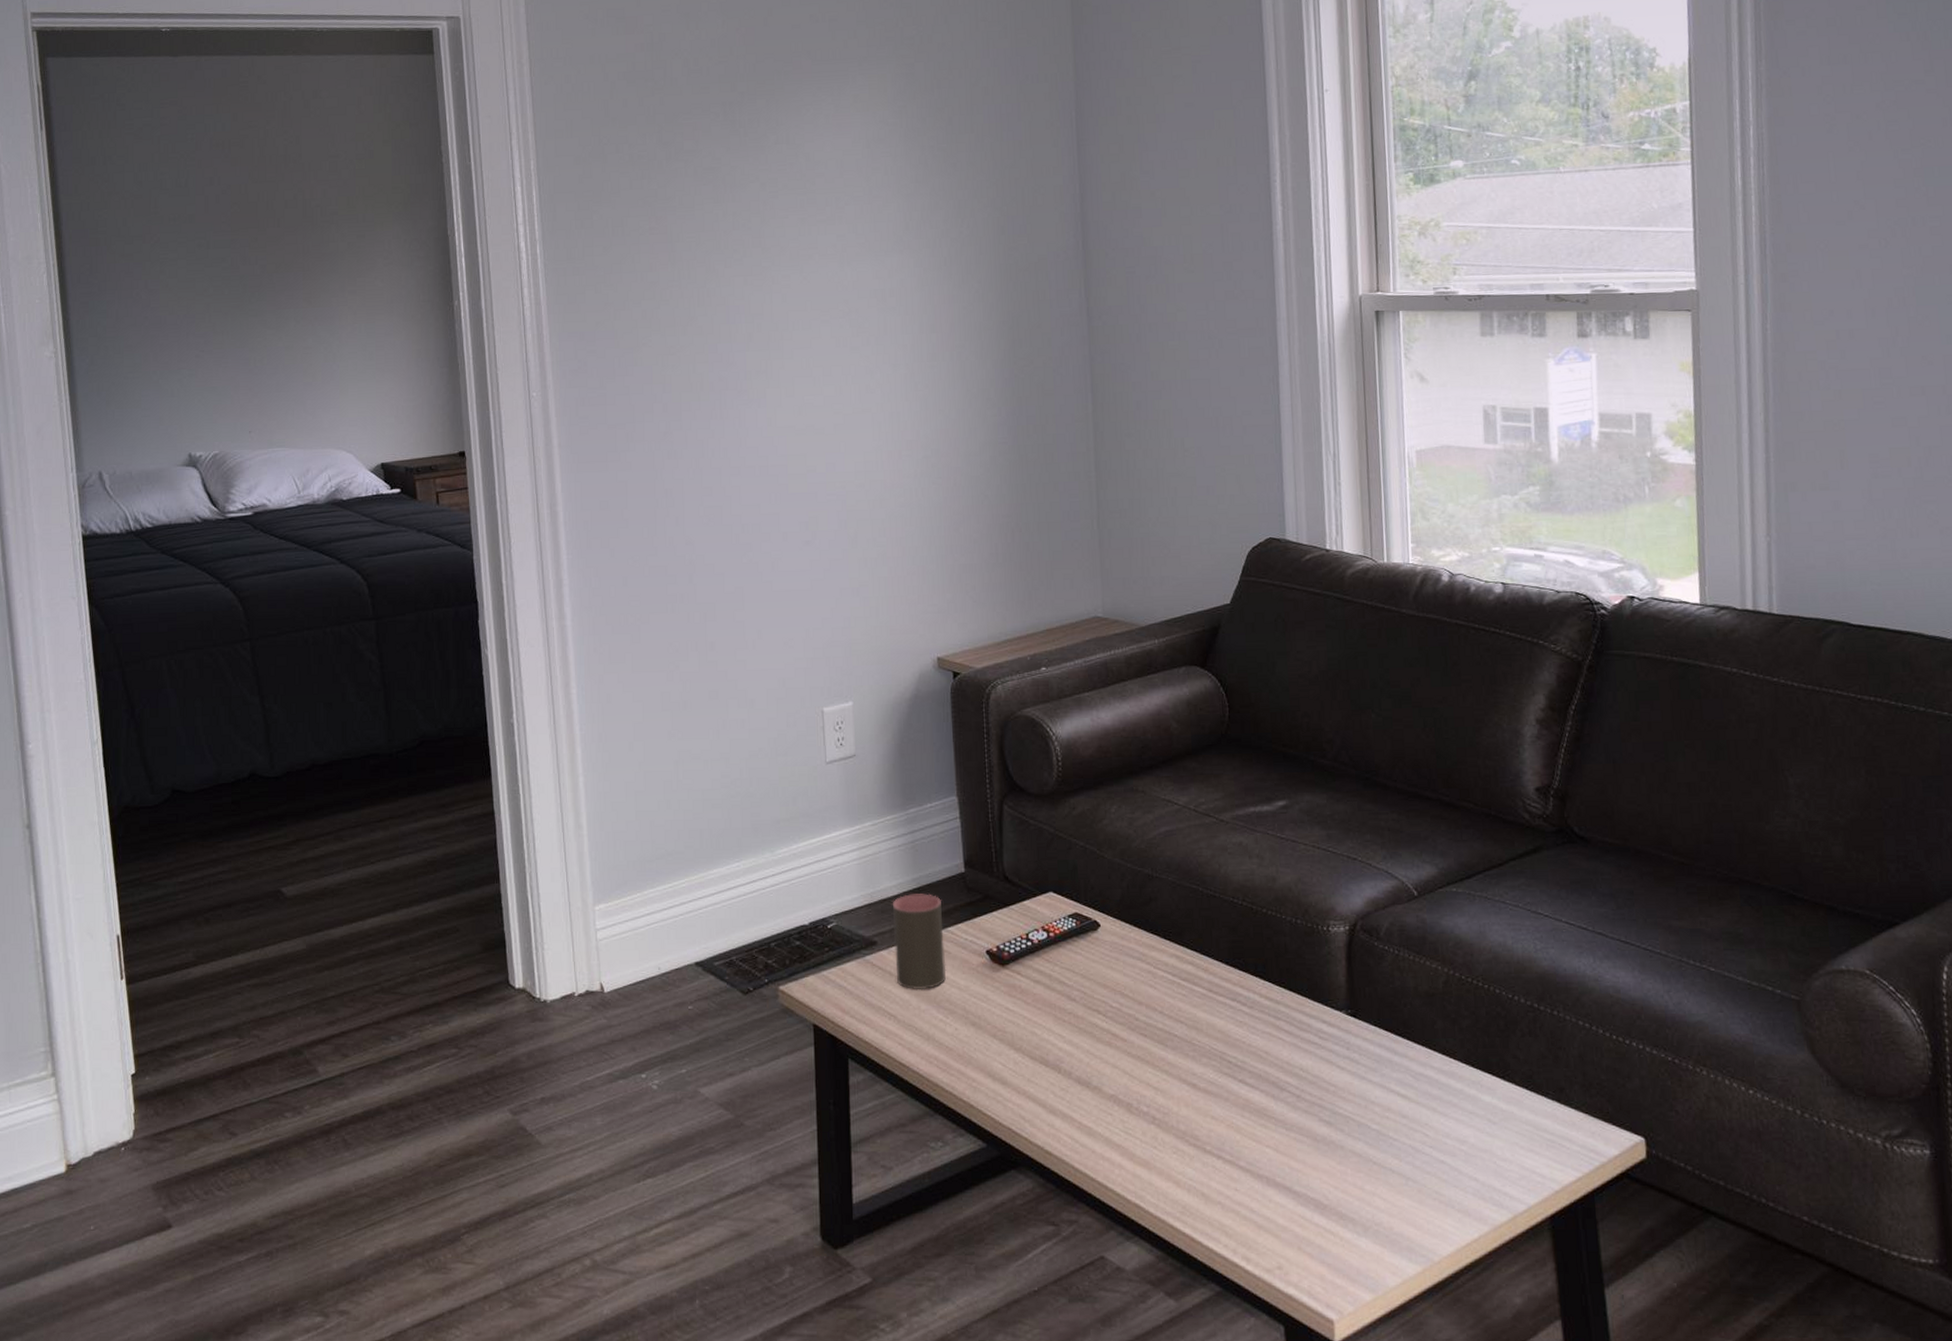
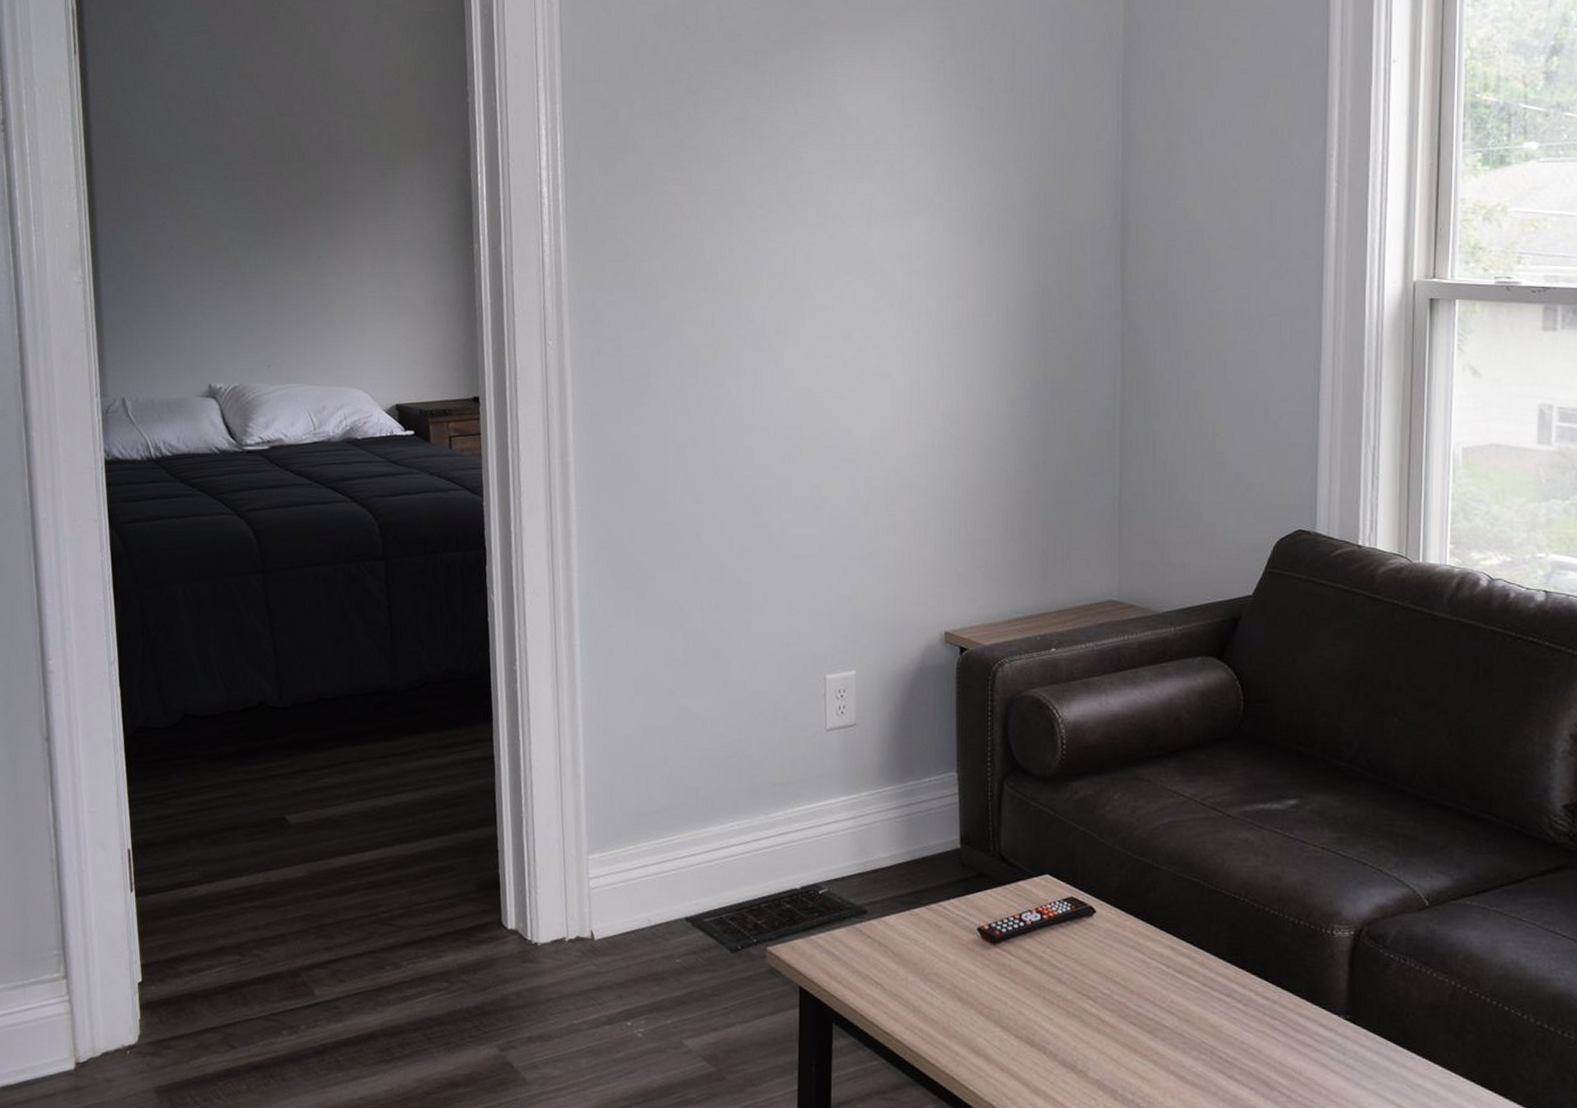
cup: present [892,893,946,991] -> none [884,866,936,962]

